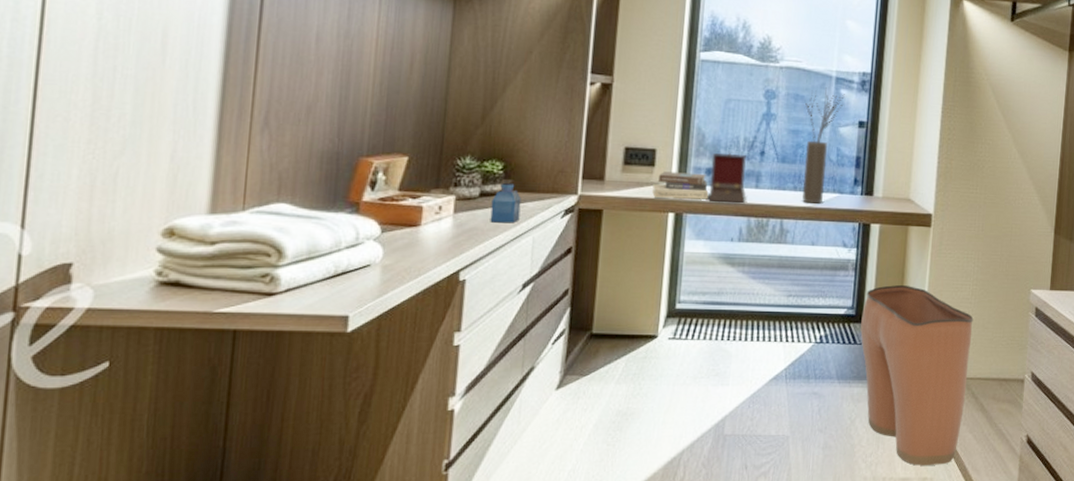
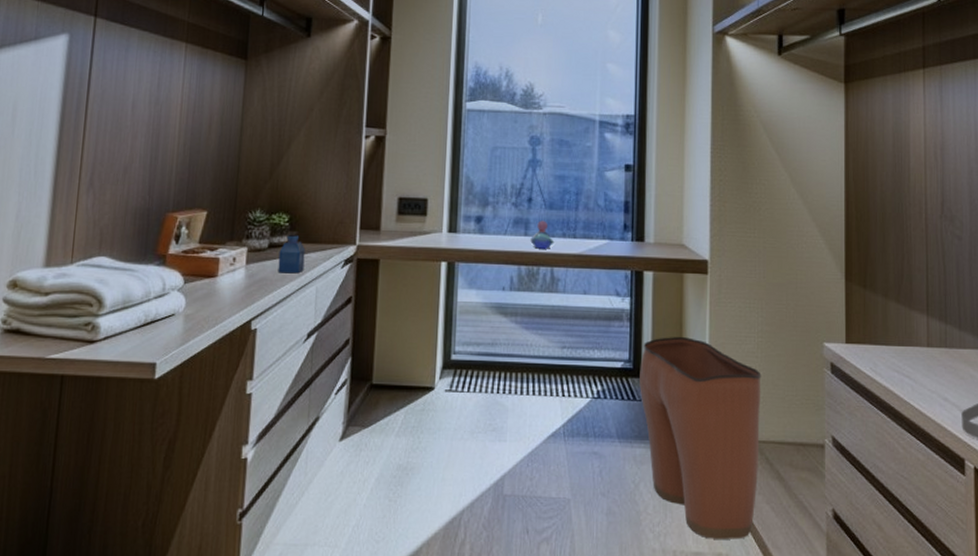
books: present [652,171,709,200] -> none [425,220,479,248]
jewelry box: present [708,153,746,203] -> none [479,201,515,251]
perfume bottle: none [761,173,785,202] -> present [530,220,554,249]
vase: present [802,87,845,205] -> none [570,132,609,252]

